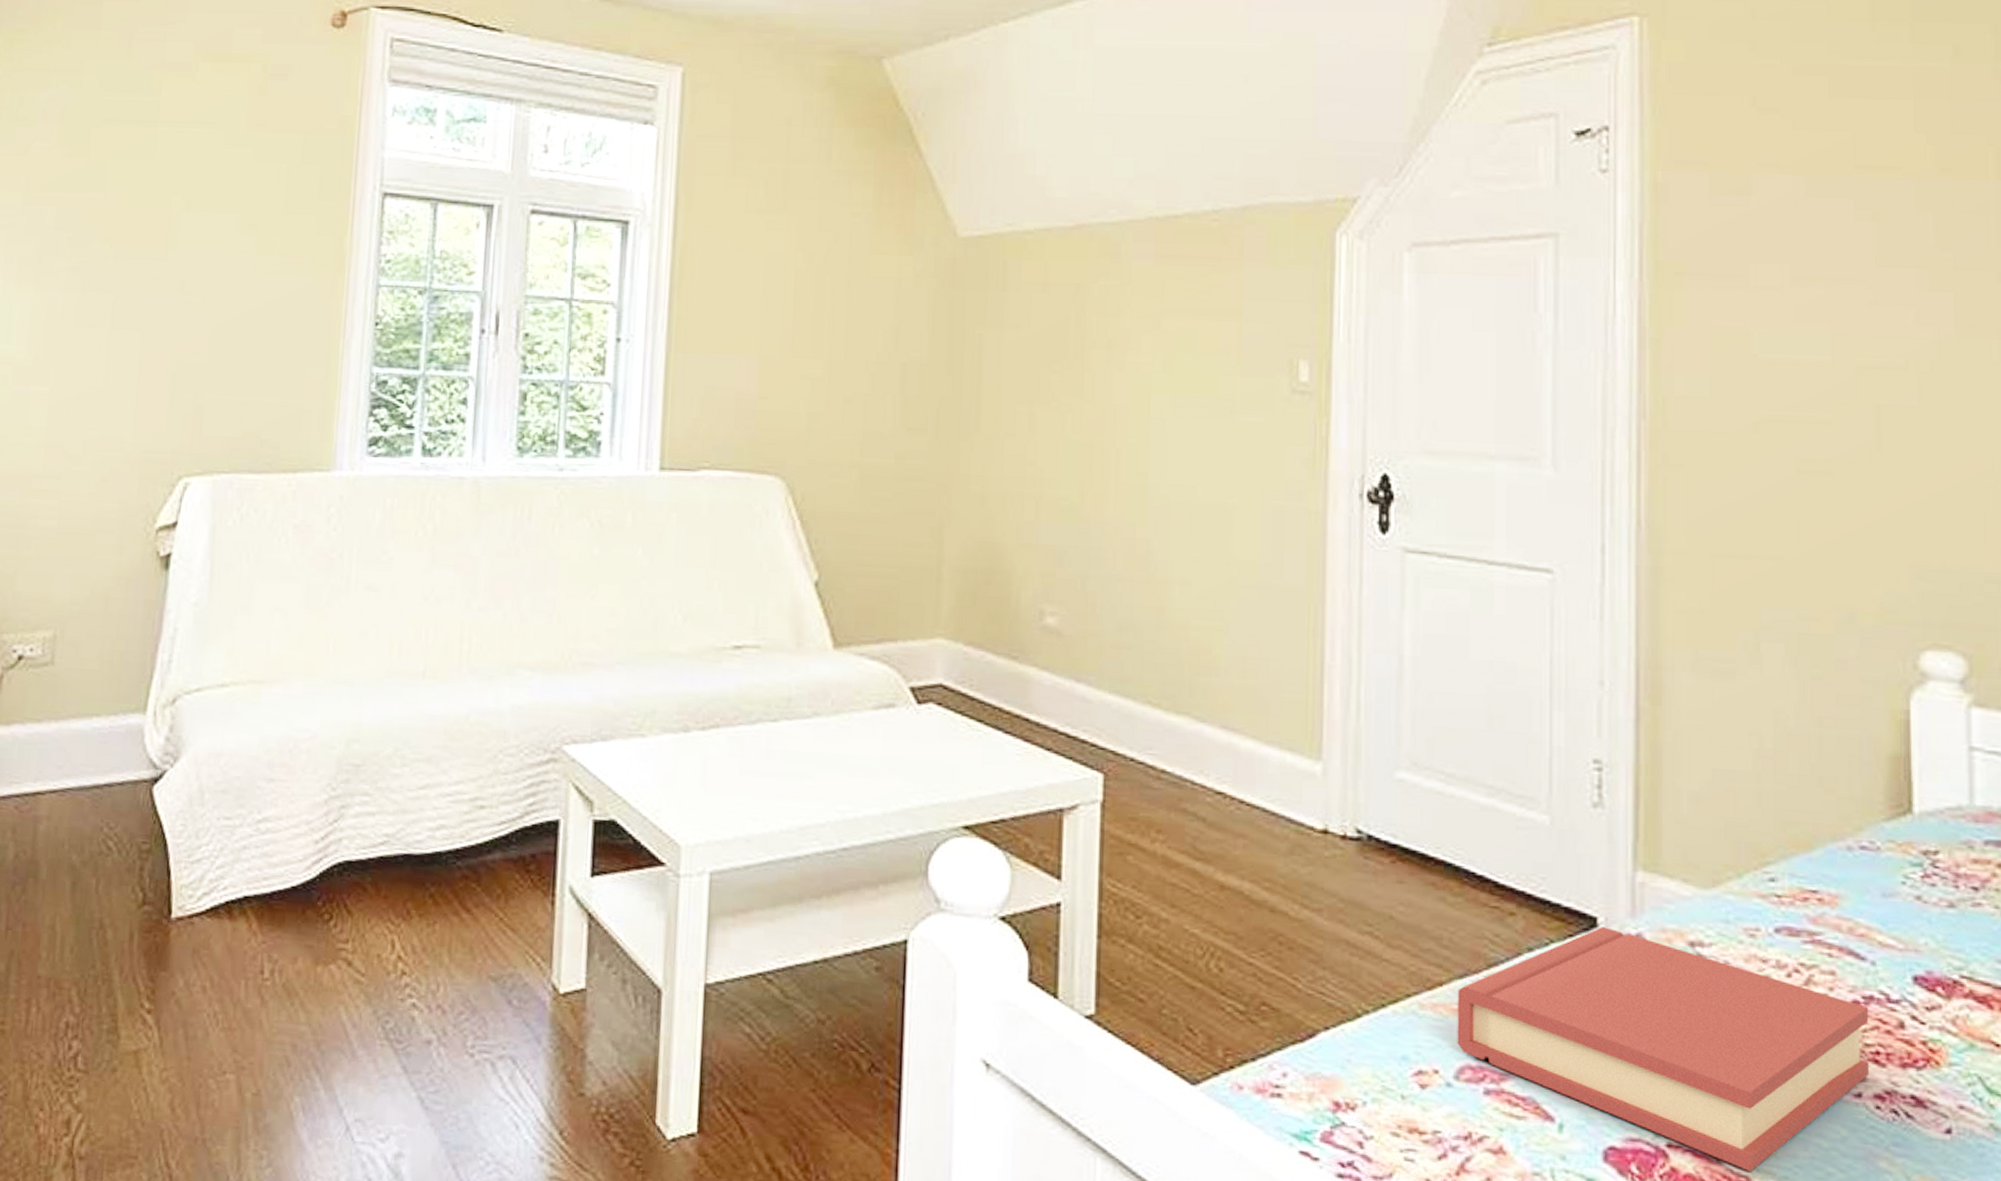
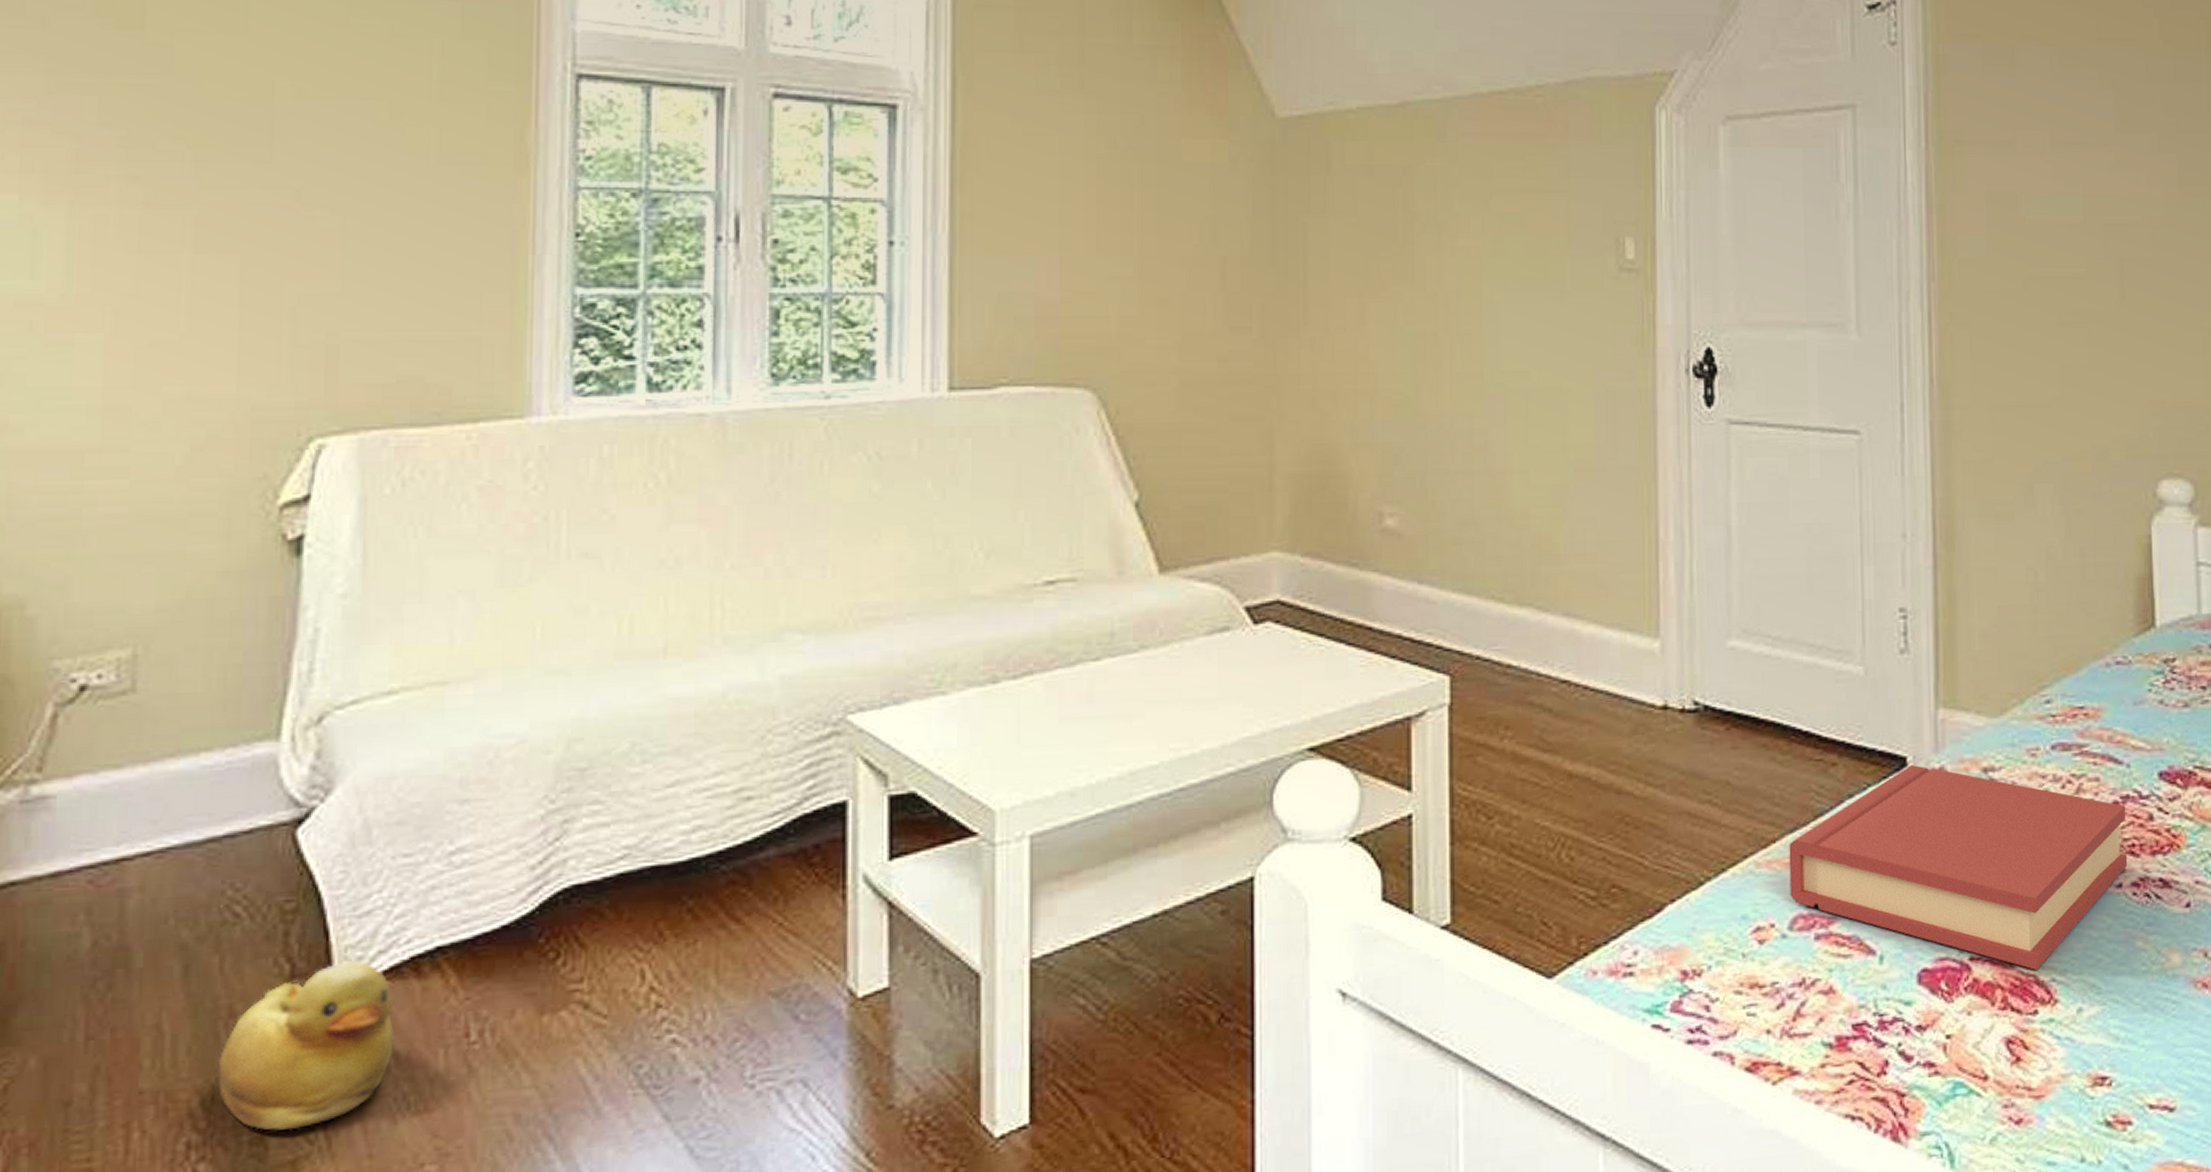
rubber duck: none [89,897,211,1027] -> present [217,961,395,1131]

